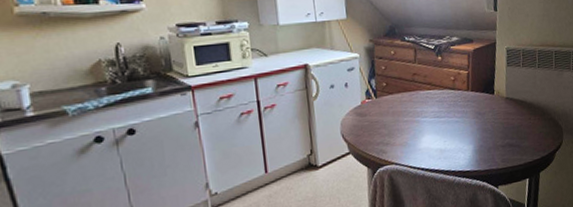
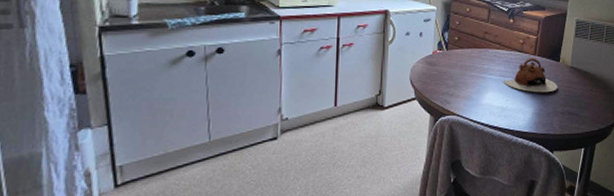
teapot: none [437,93,496,130] -> present [502,58,558,93]

